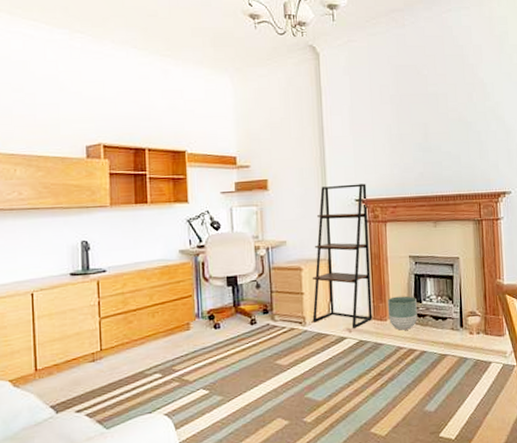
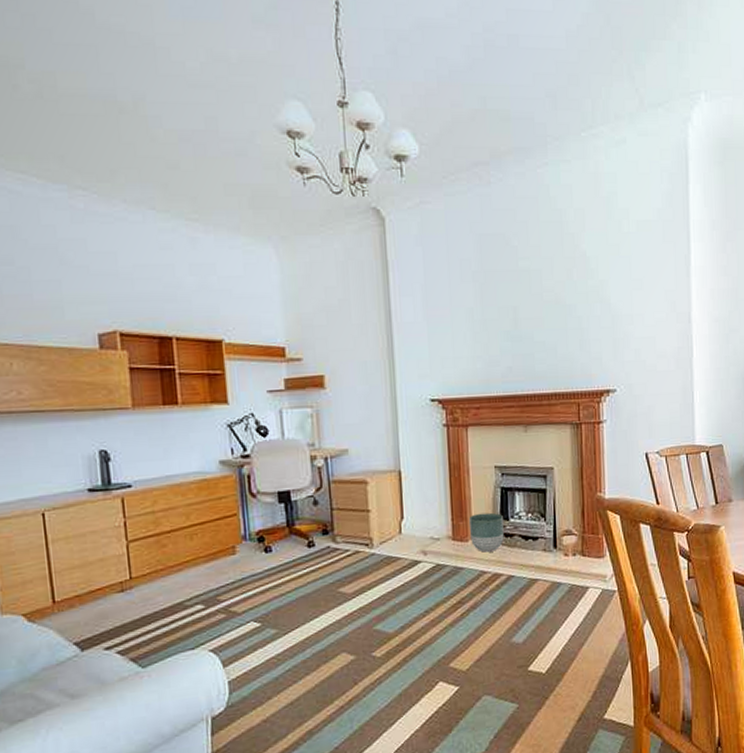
shelving unit: present [312,183,373,328] -> none [379,380,452,551]

